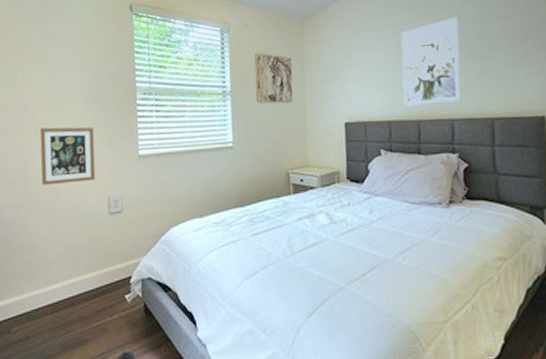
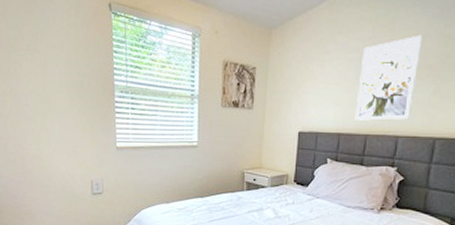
picture frame: present [39,127,96,186] -> none [32,116,81,167]

